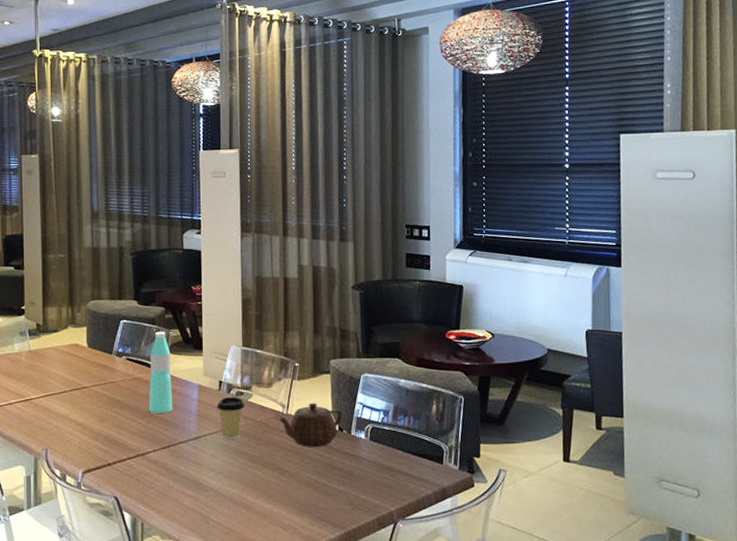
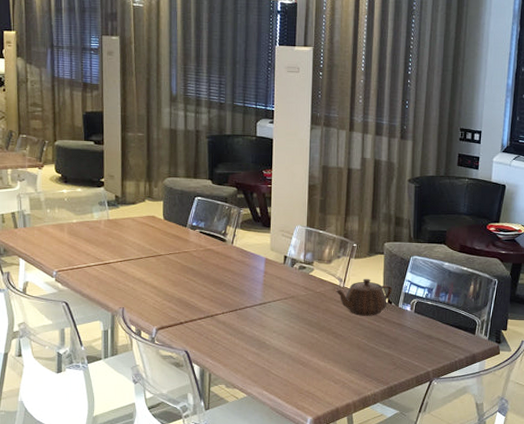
water bottle: present [148,331,173,413] -> none [219,209,242,281]
coffee cup: present [216,397,245,441] -> none [281,270,307,307]

